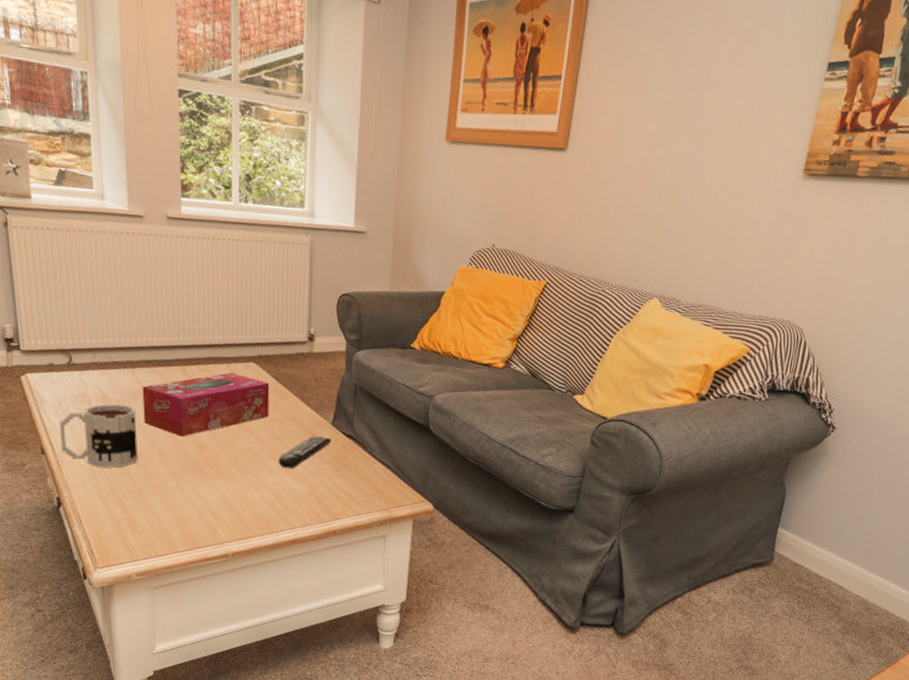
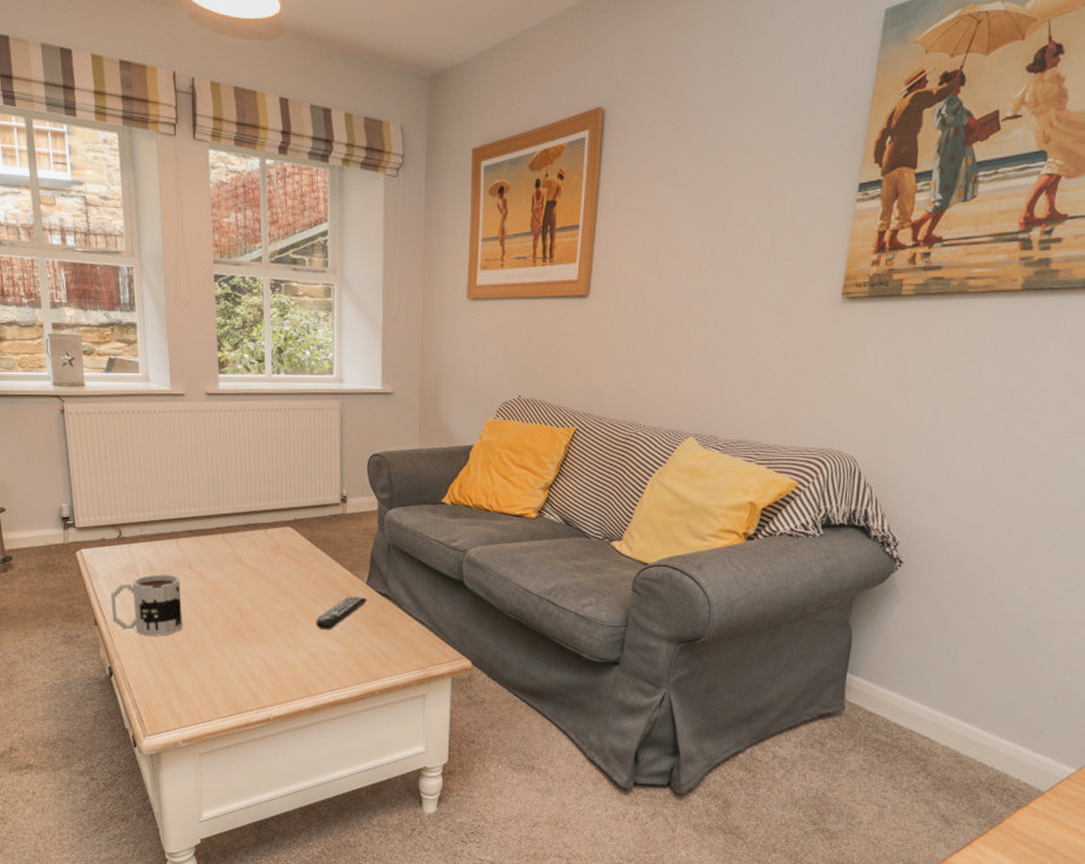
tissue box: present [142,372,270,437] -> none [186,538,306,603]

